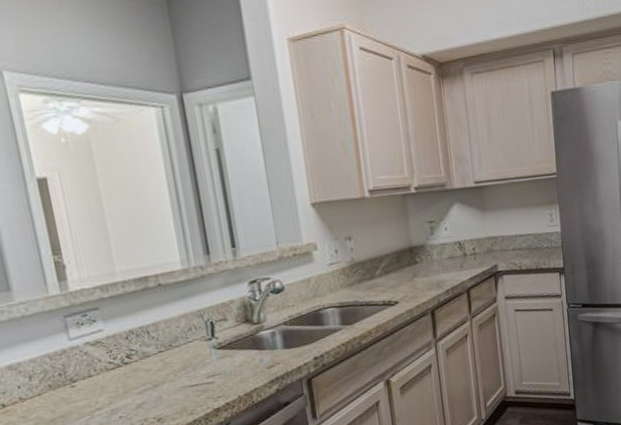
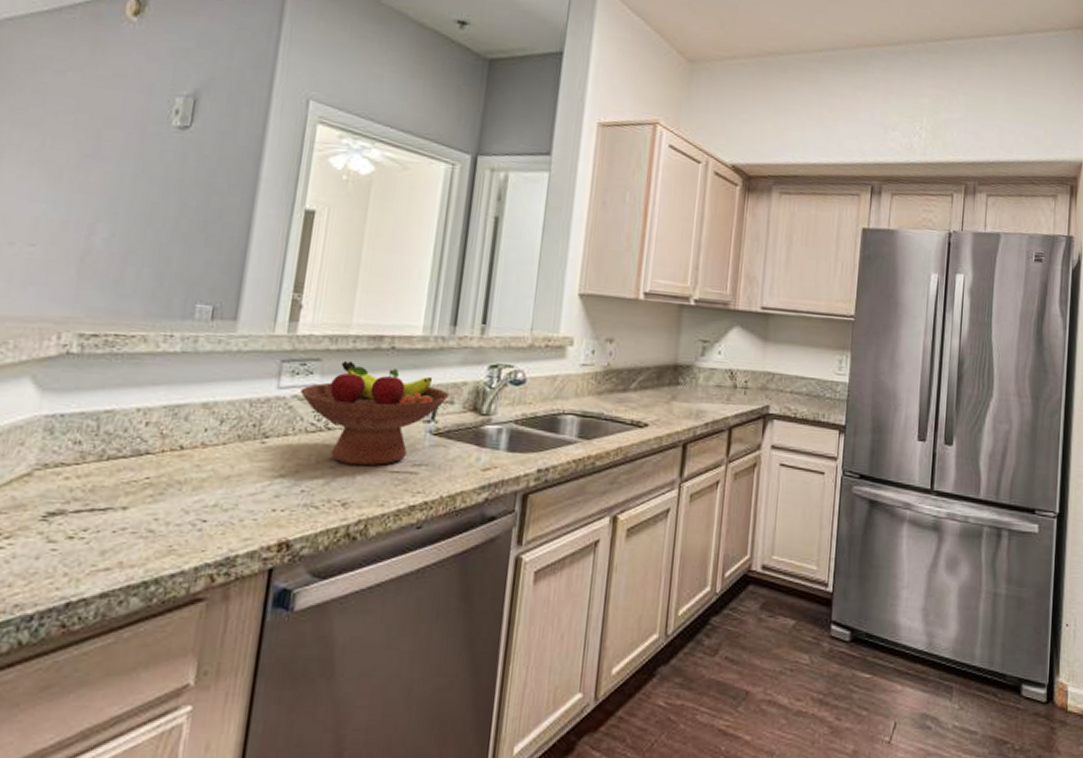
fruit bowl: none [89,302,222,389] -> present [300,360,450,466]

